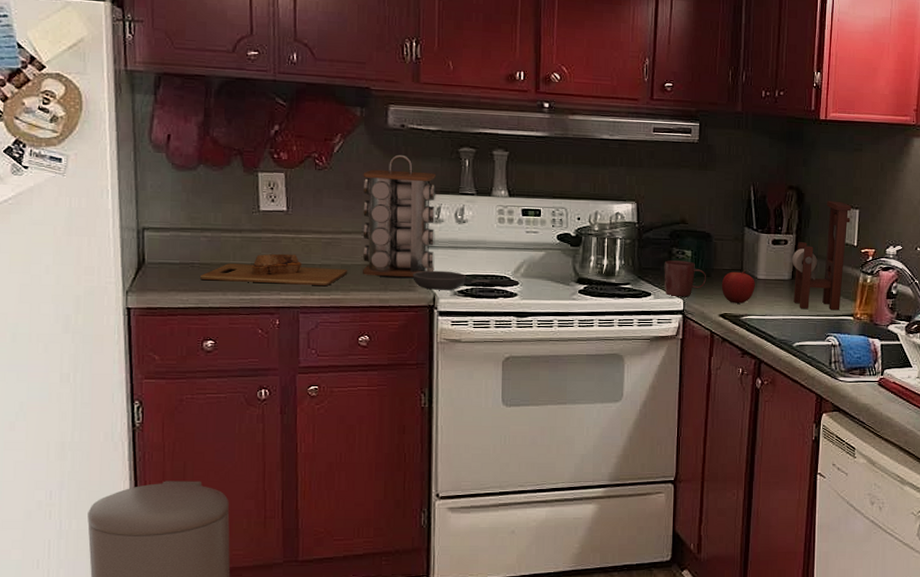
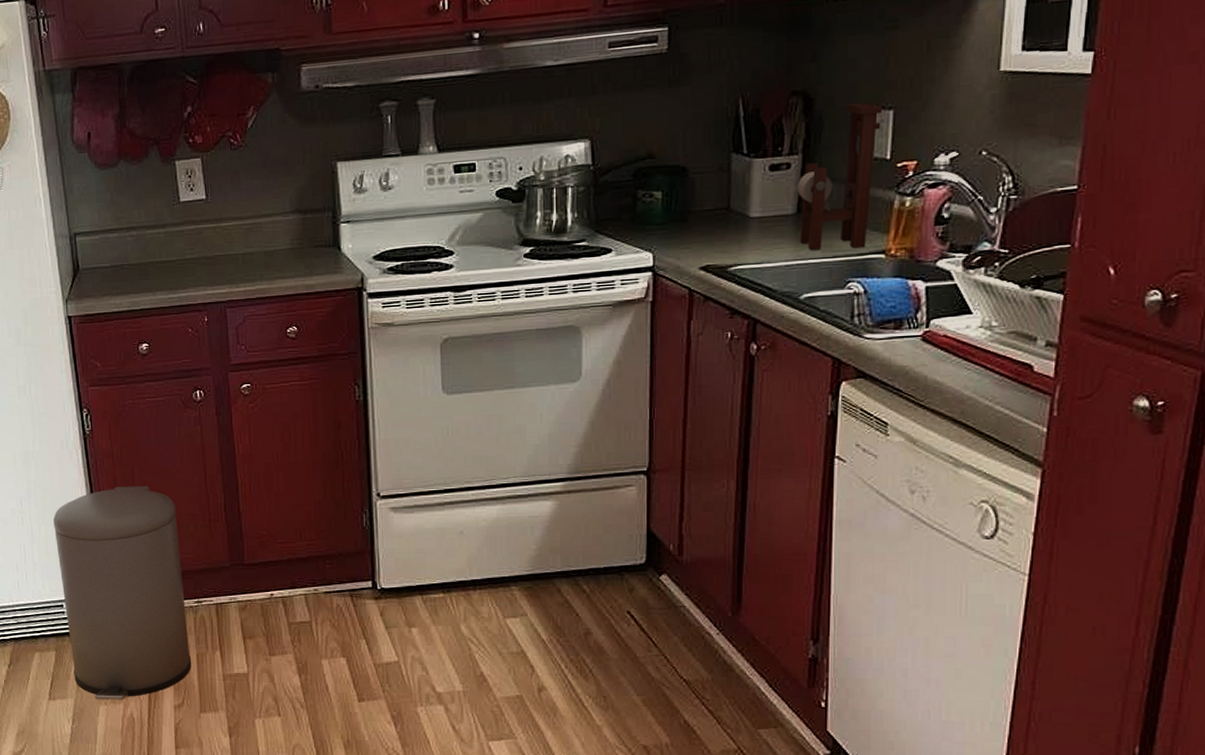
cutting board: present [199,253,348,286] -> none [129,245,271,282]
spice rack: present [363,154,437,279] -> none [279,120,361,261]
frying pan: present [413,270,519,290] -> none [338,246,455,270]
mug: present [664,260,707,297] -> none [627,204,683,251]
fruit: present [721,269,755,304] -> none [702,207,747,252]

